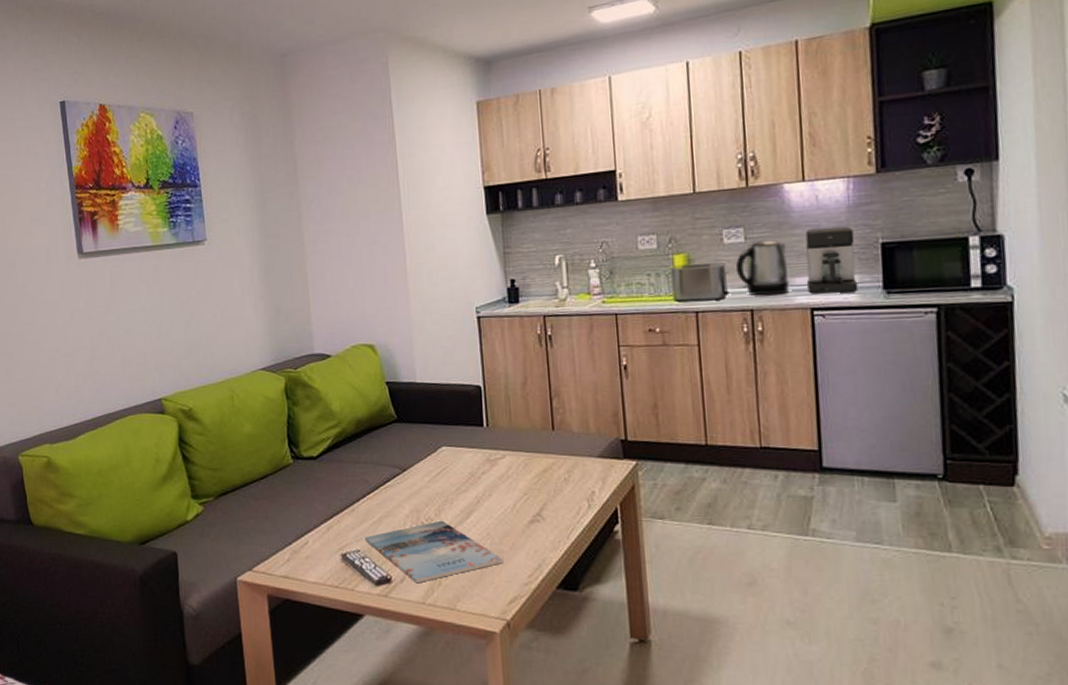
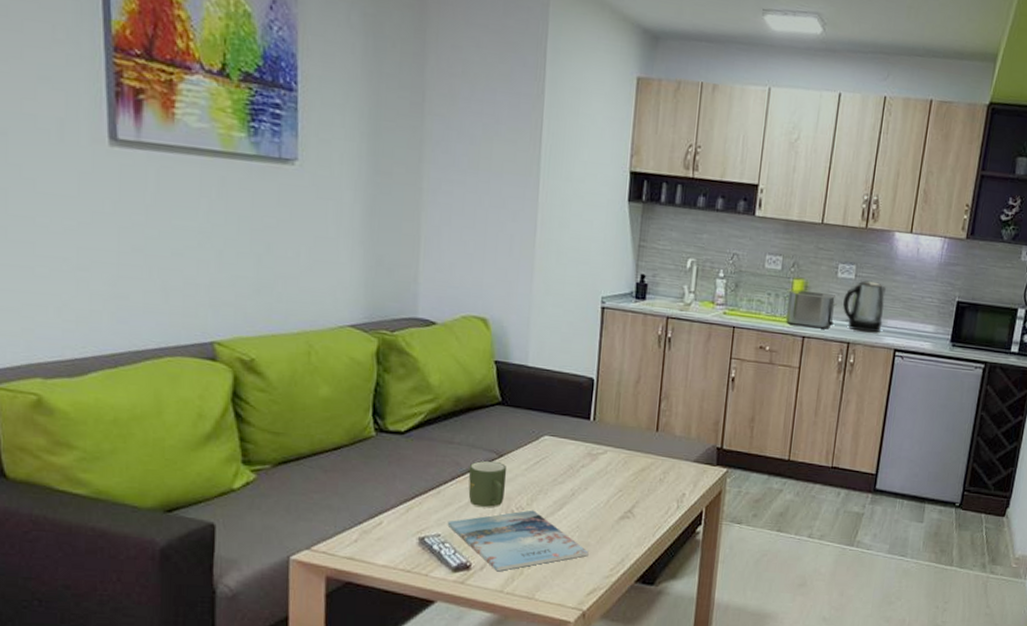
mug: none [376,476,413,522] -> present [468,460,507,508]
coffee maker: present [805,227,858,294] -> none [895,278,940,340]

